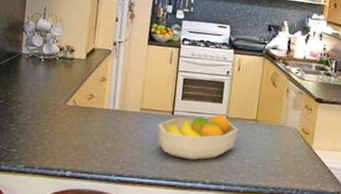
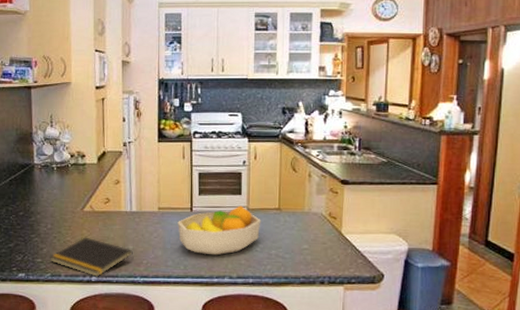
notepad: none [25,131,111,172] -> present [49,237,133,277]

